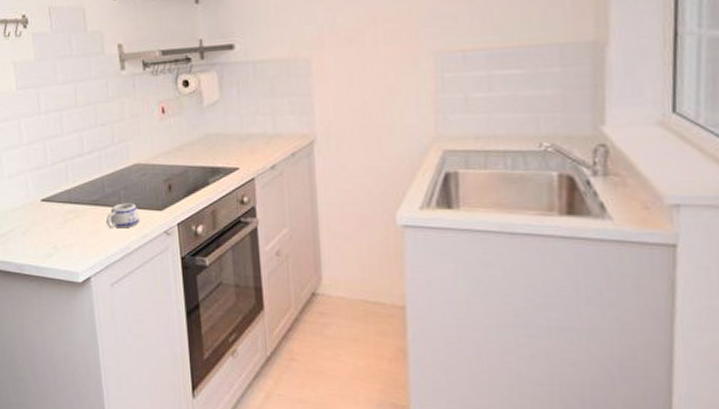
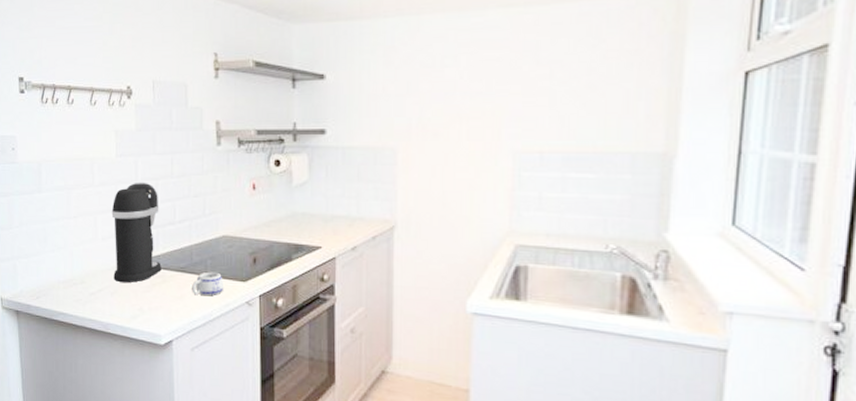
coffee maker: none [16,114,73,220] -> present [111,182,161,283]

